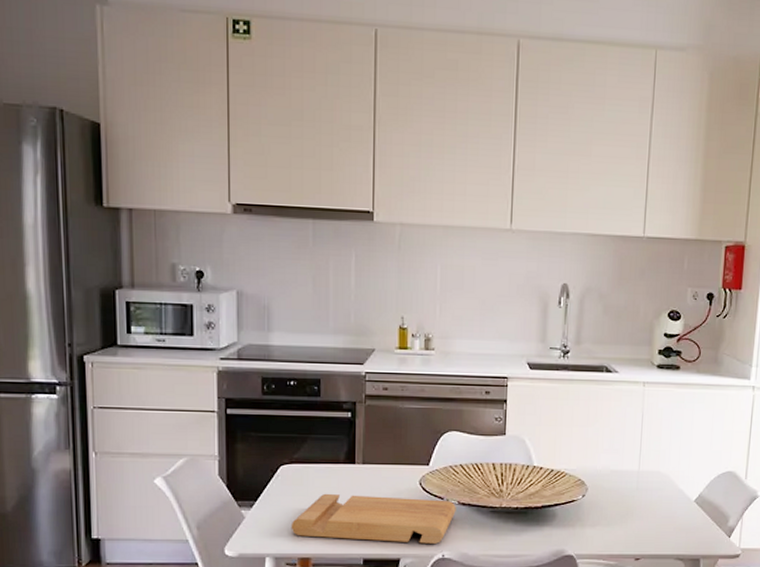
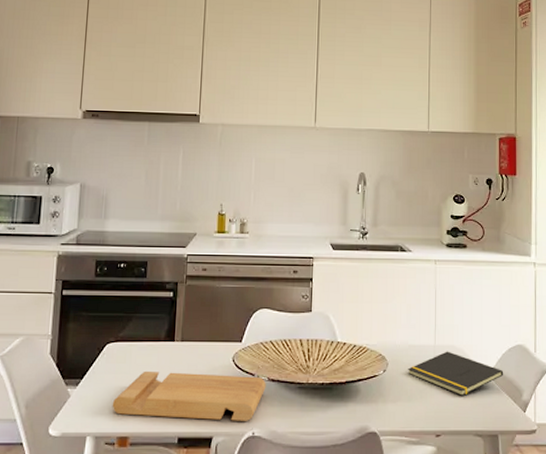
notepad: none [607,477,711,521] -> present [407,351,504,396]

